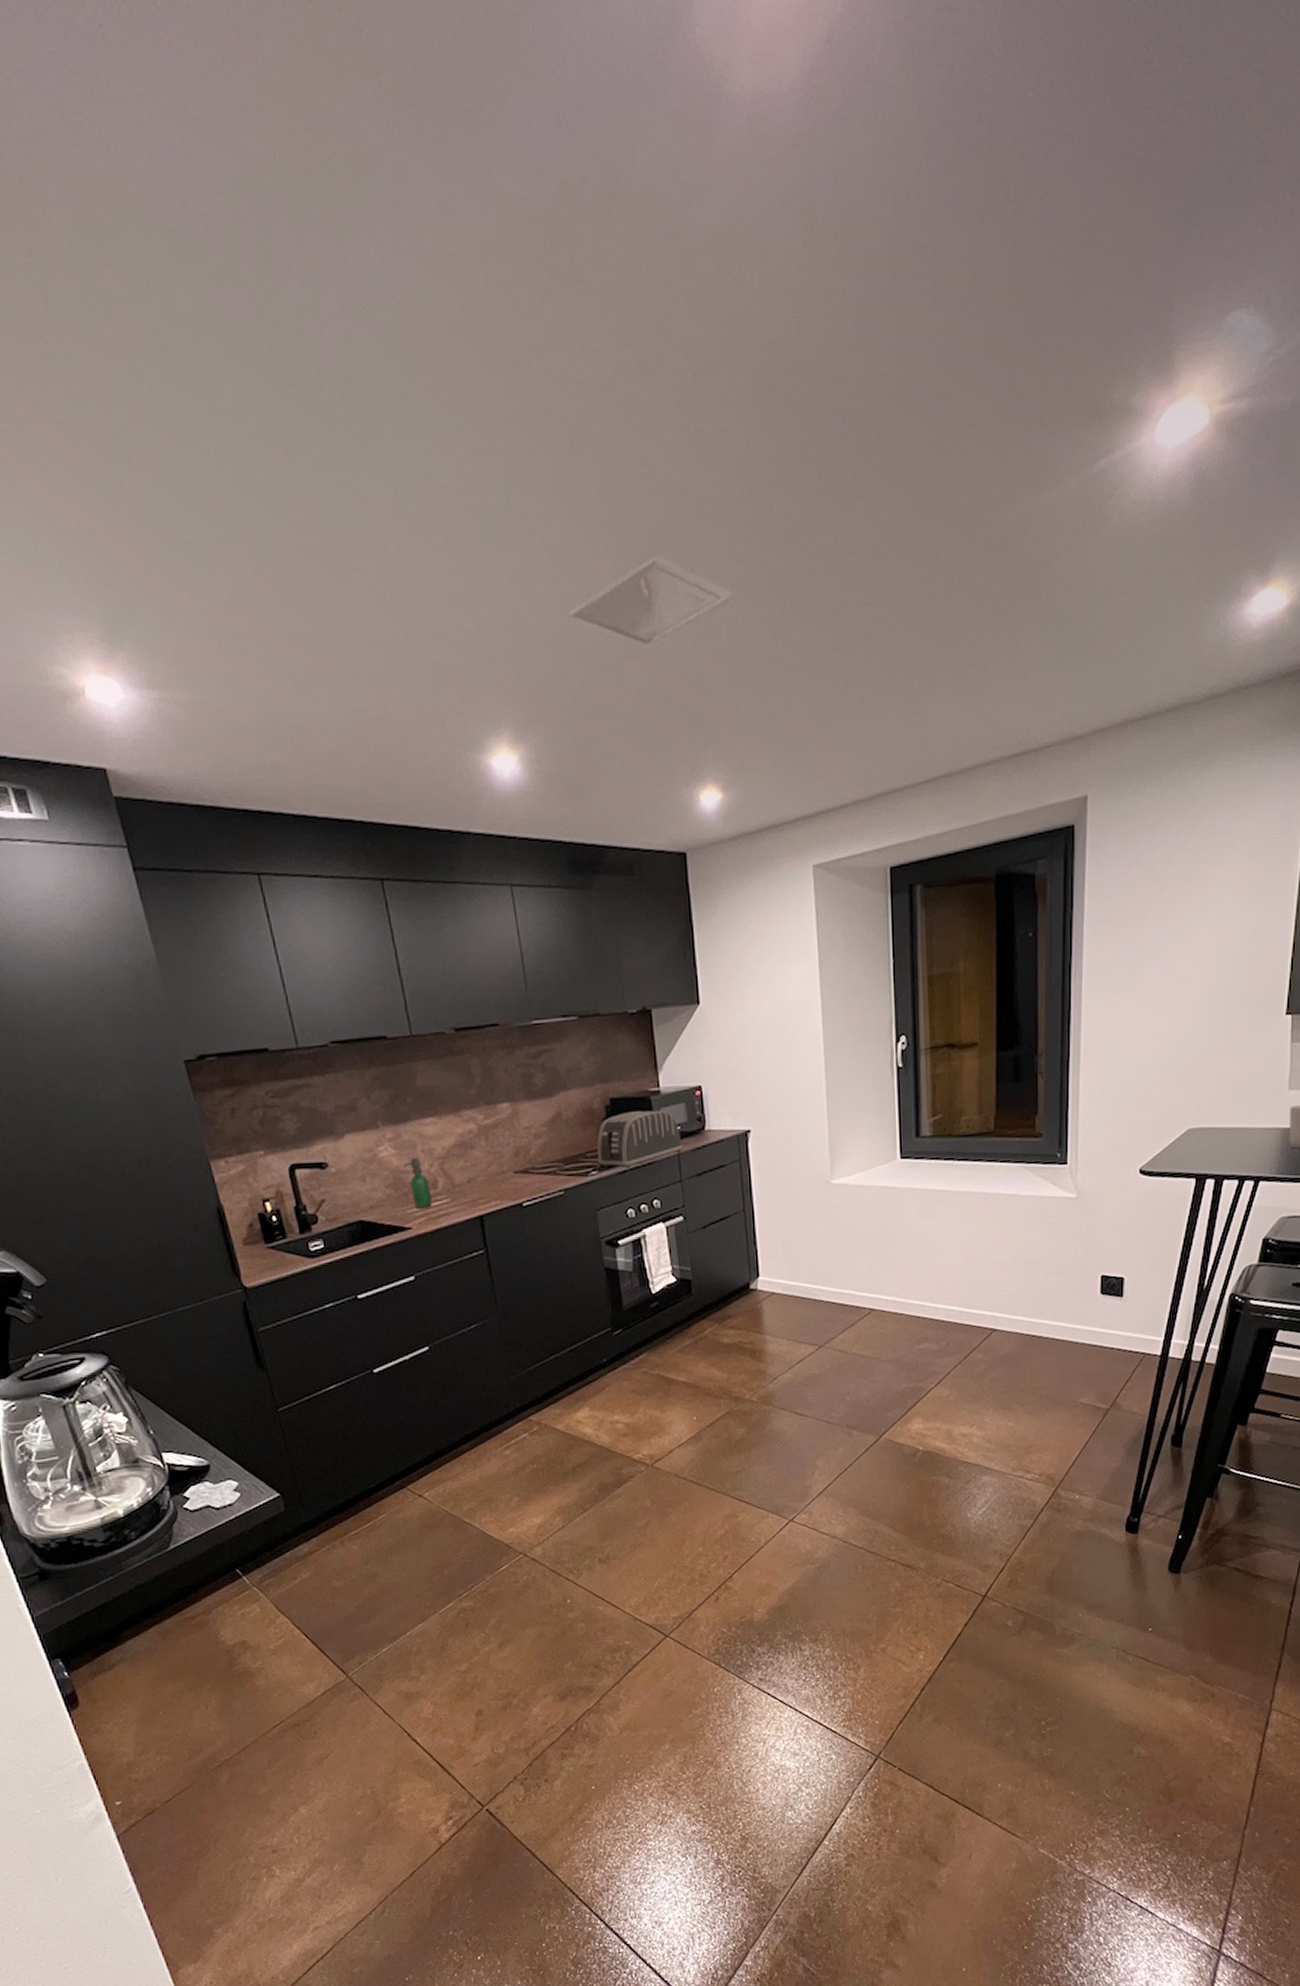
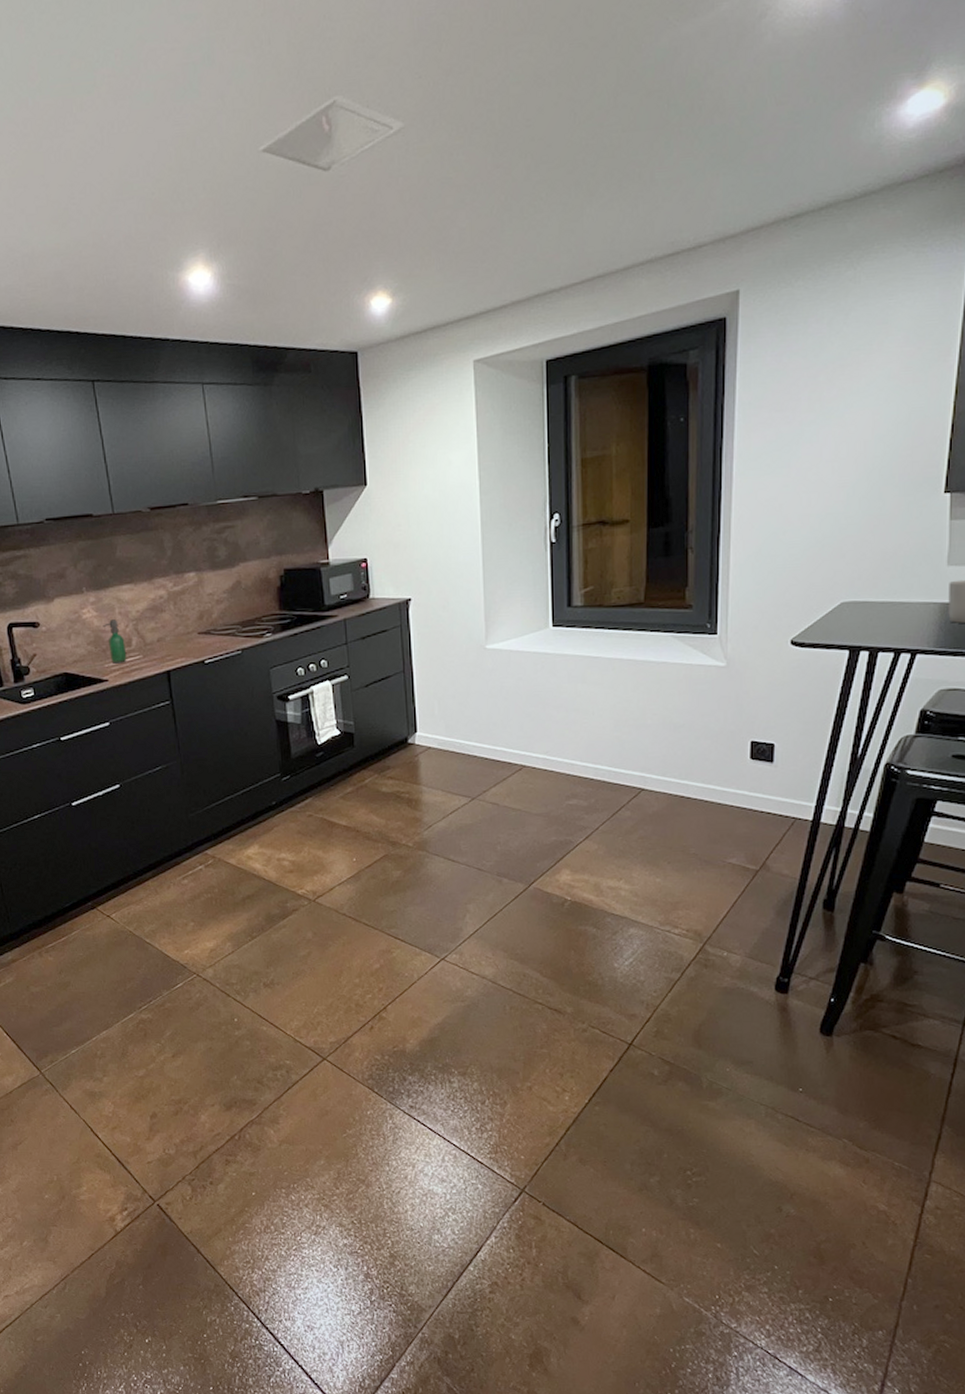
toaster: present [597,1110,683,1168] -> none [271,580,349,631]

